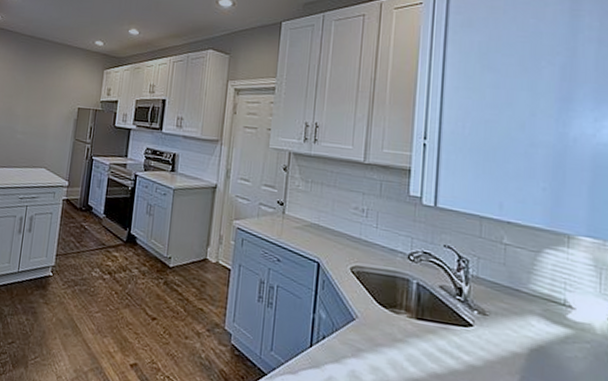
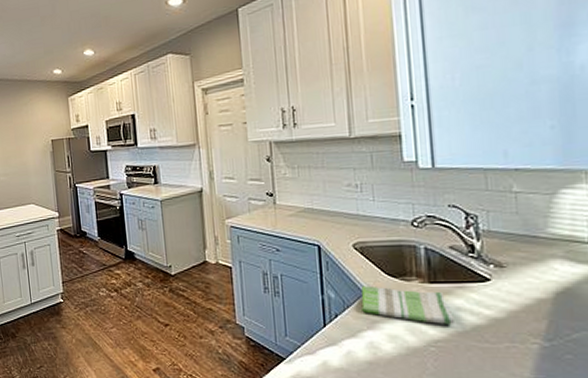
dish towel: none [349,311,436,366] -> present [361,285,456,326]

